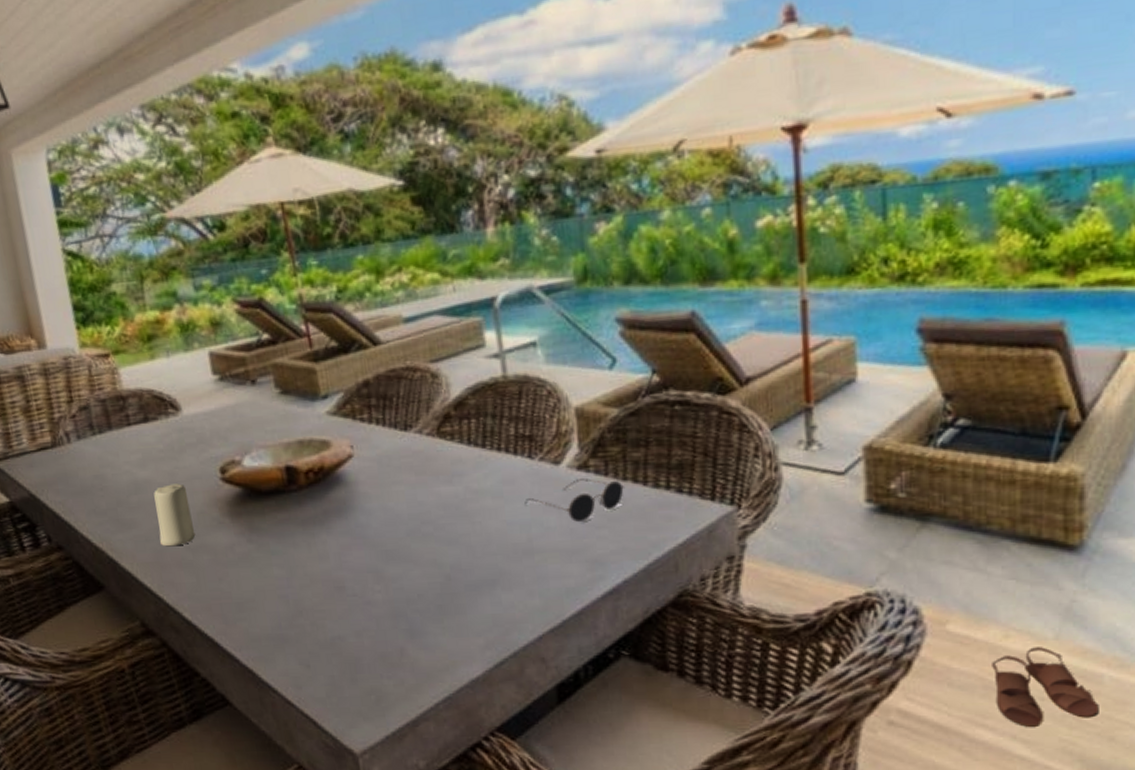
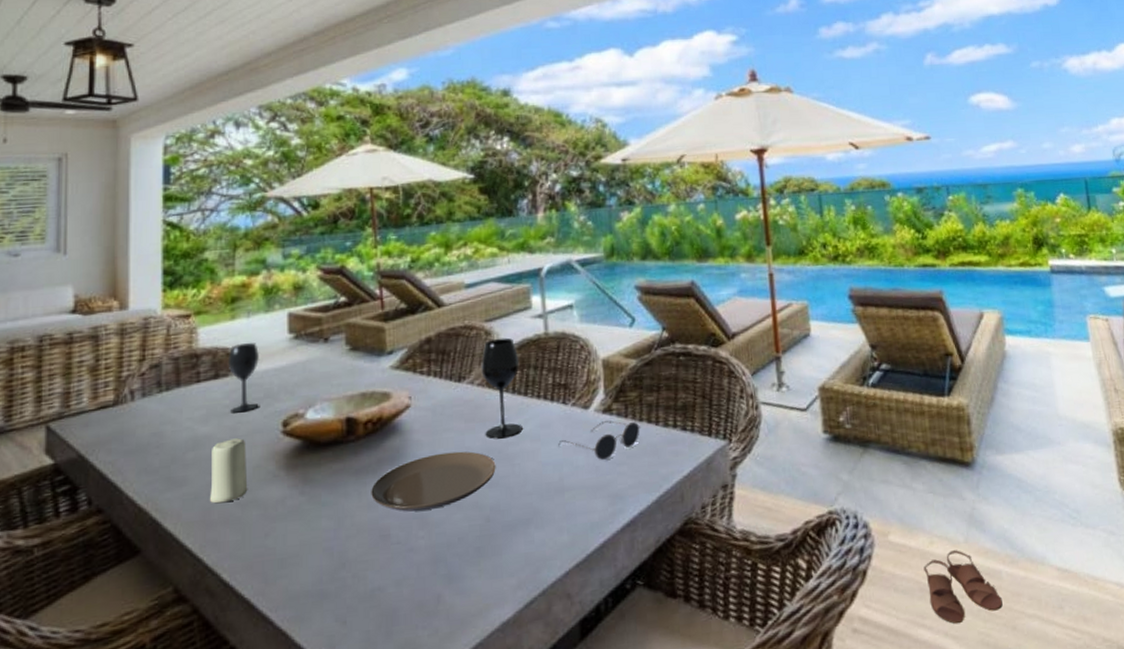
wine glass: none [154,384,193,460] -> present [227,342,260,415]
plate: none [320,505,454,565] -> present [371,451,496,512]
wineglass: none [428,381,481,495] -> present [481,337,521,439]

